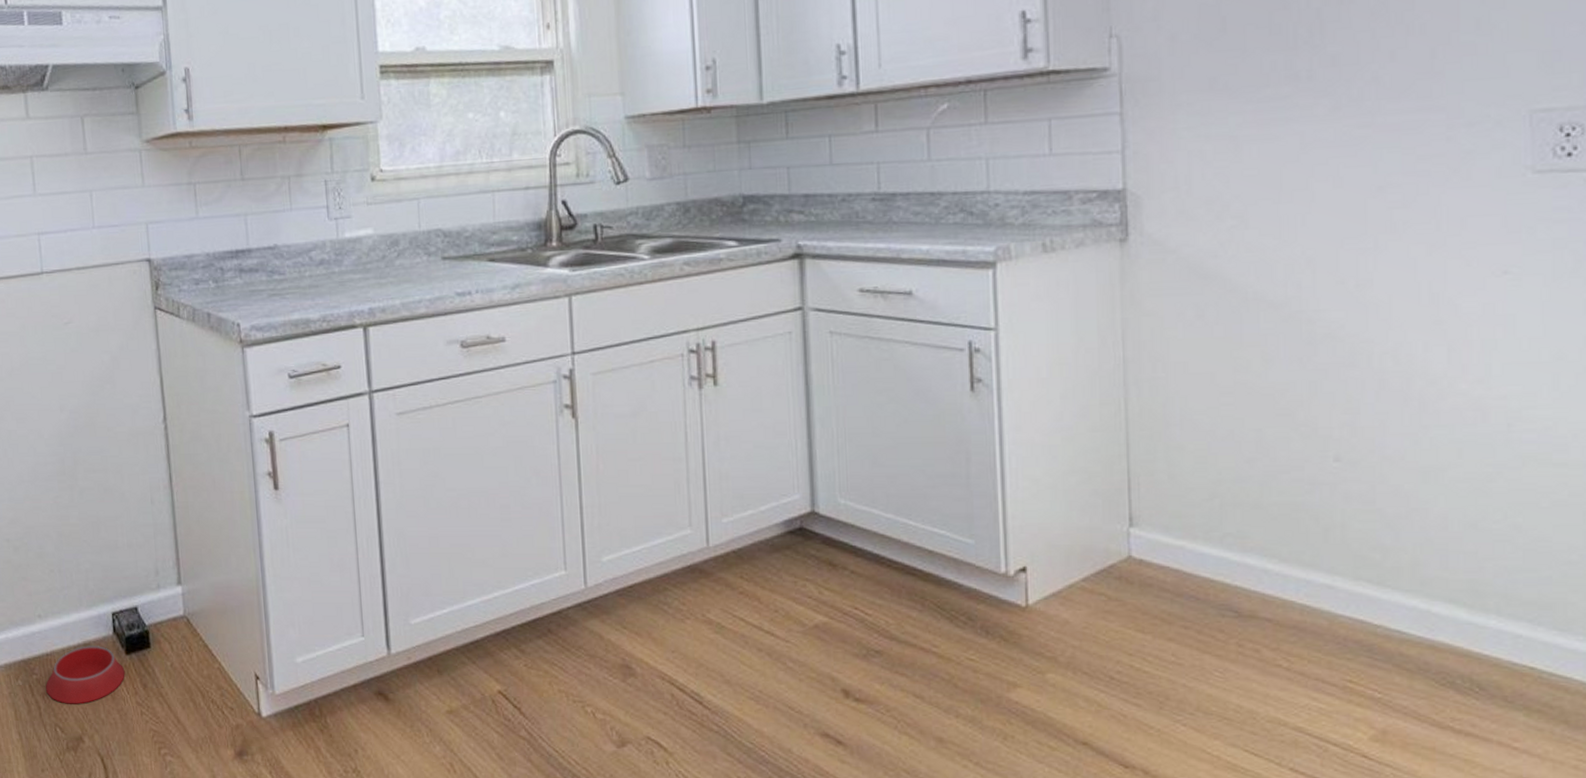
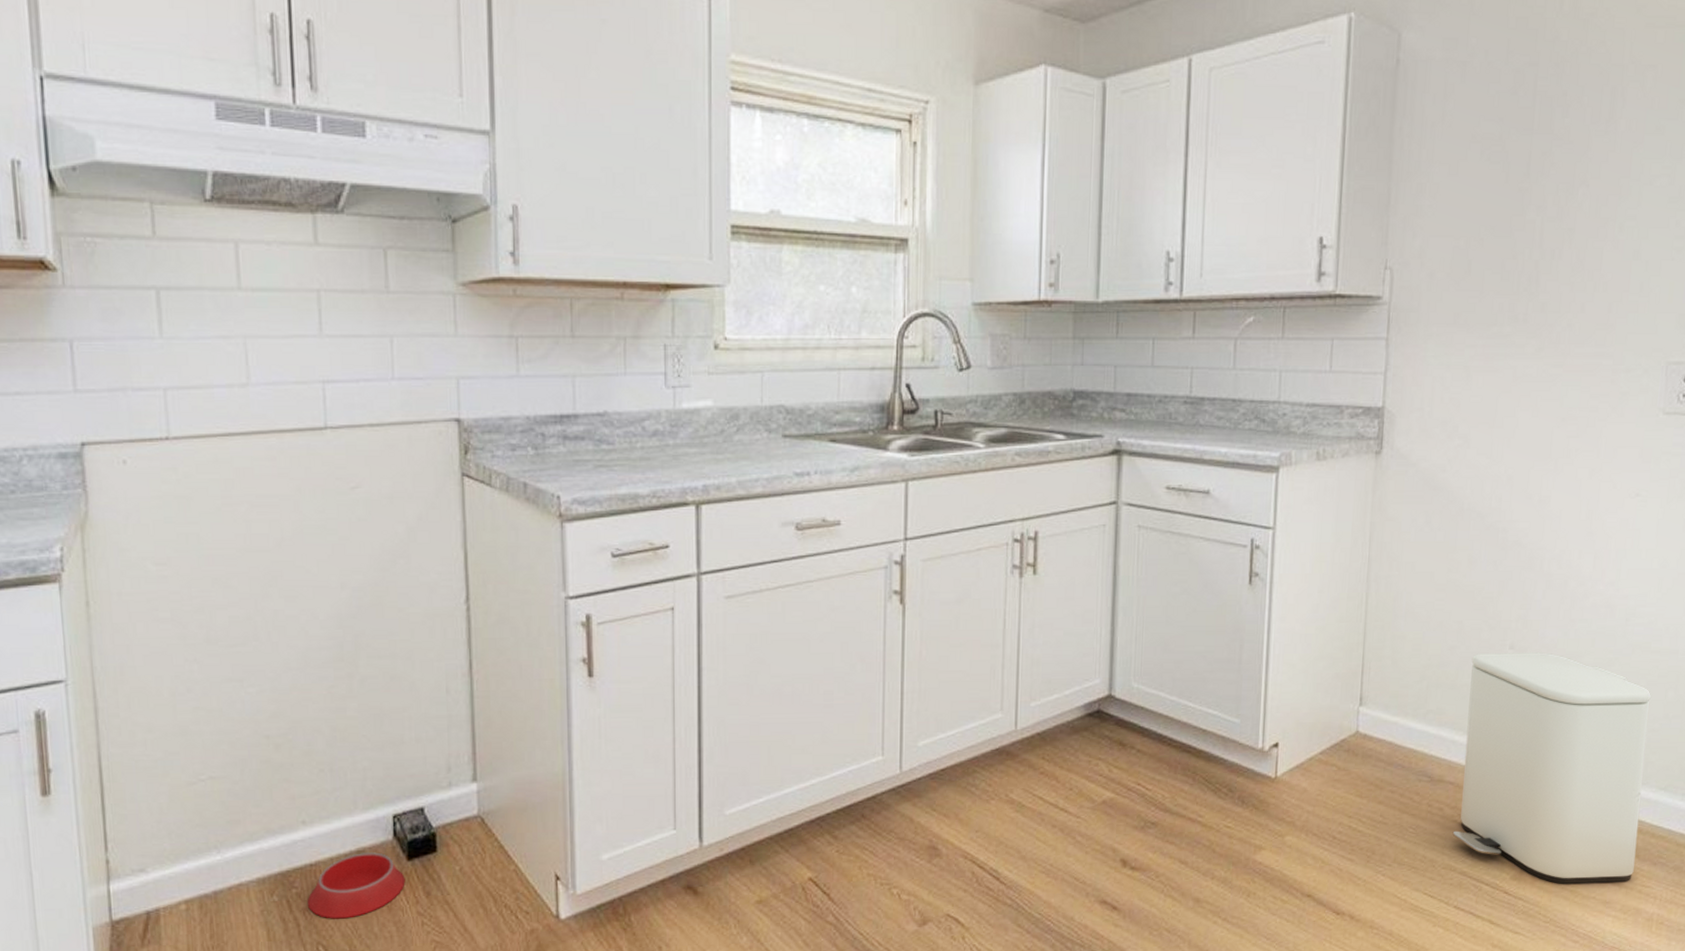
pedal bin: none [1277,465,1562,753] -> present [1452,652,1651,884]

